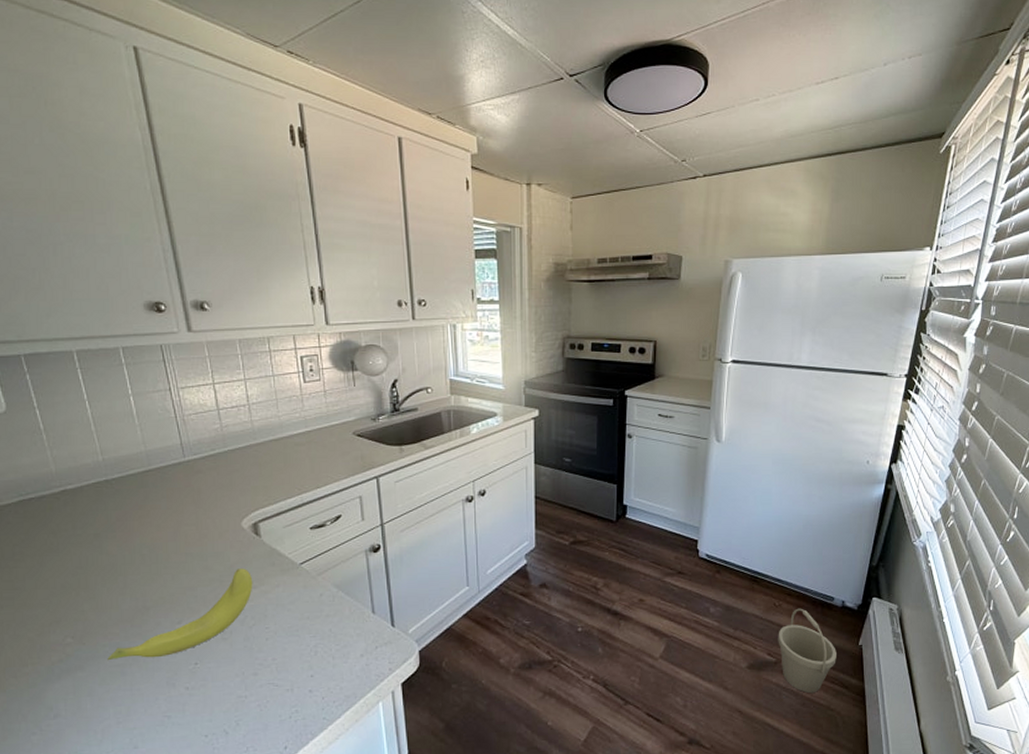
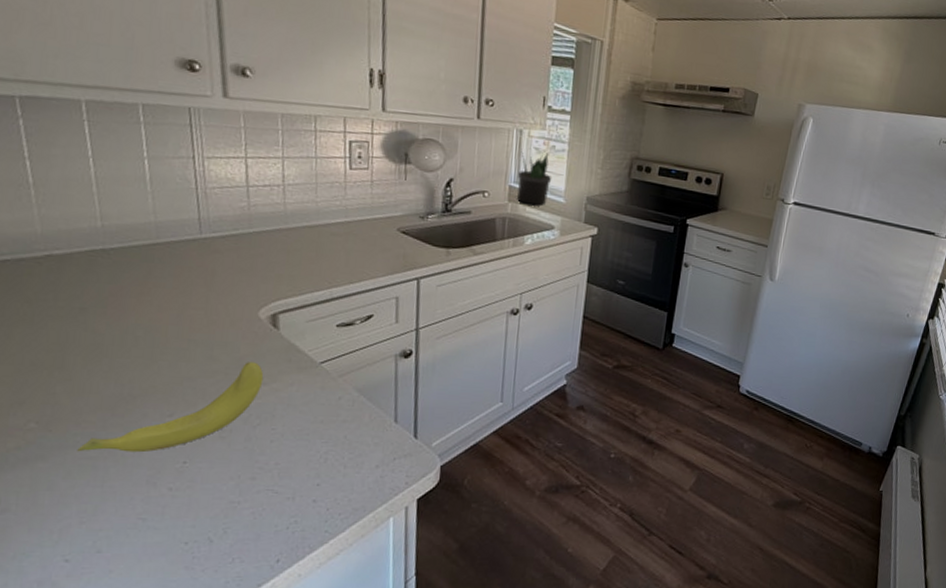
planter: none [457,343,489,396] -> present [517,151,552,206]
bucket: present [778,608,836,694] -> none [805,450,859,535]

